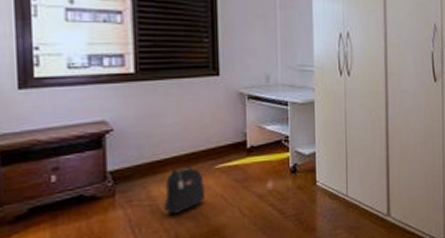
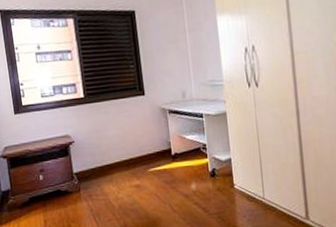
backpack: present [163,163,205,214] -> none [113,167,143,207]

